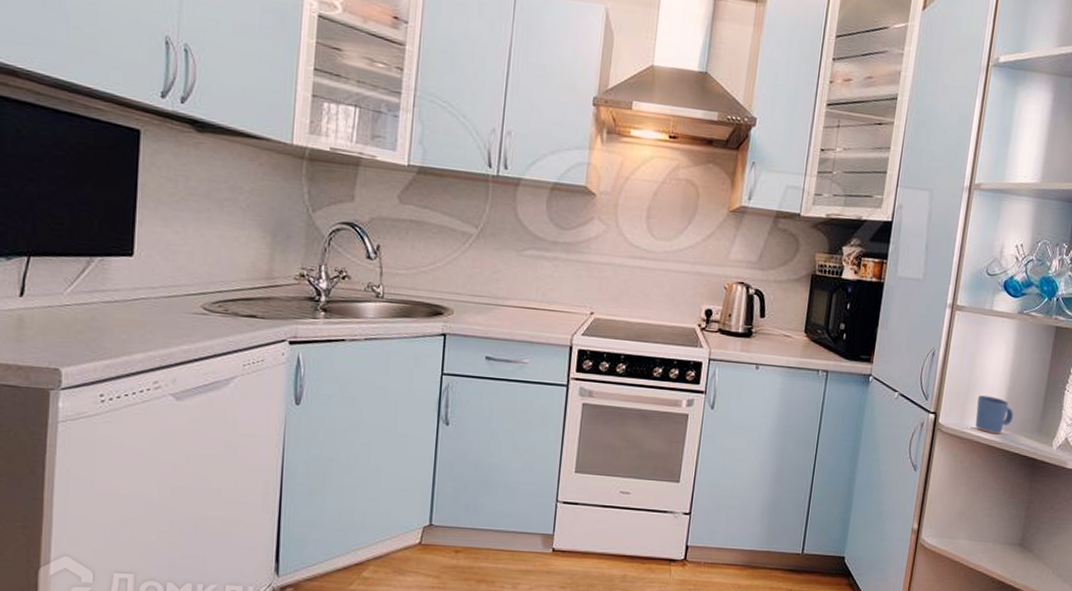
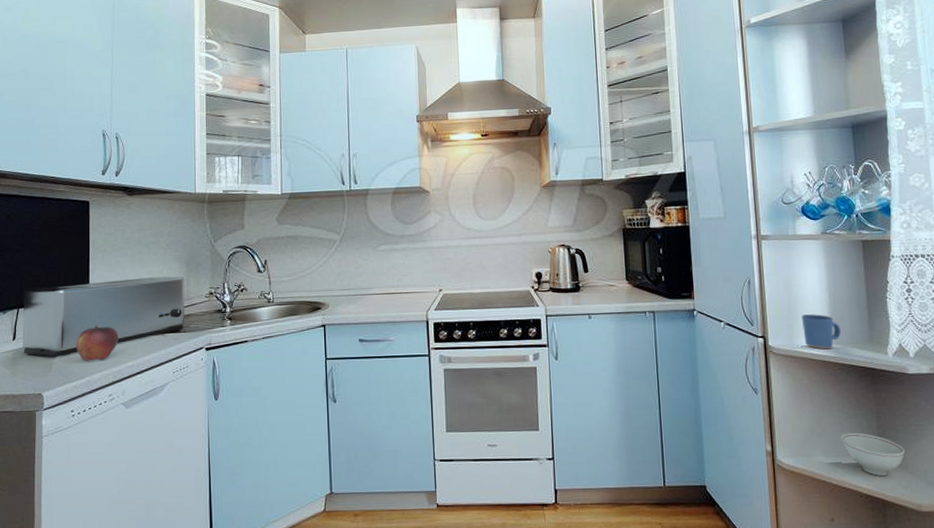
toaster: none [33,232,268,327] -> present [22,276,185,357]
fruit: none [111,293,172,339] -> present [76,325,118,361]
bowl: none [987,519,1046,565] -> present [840,432,906,477]

